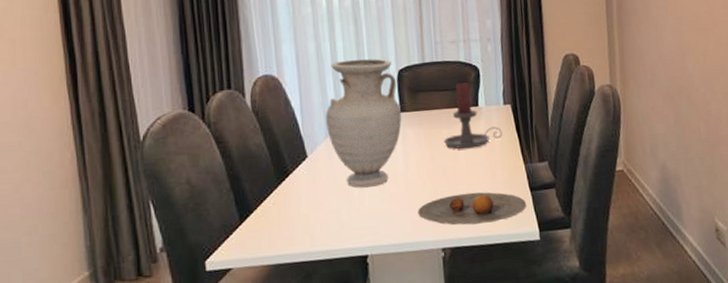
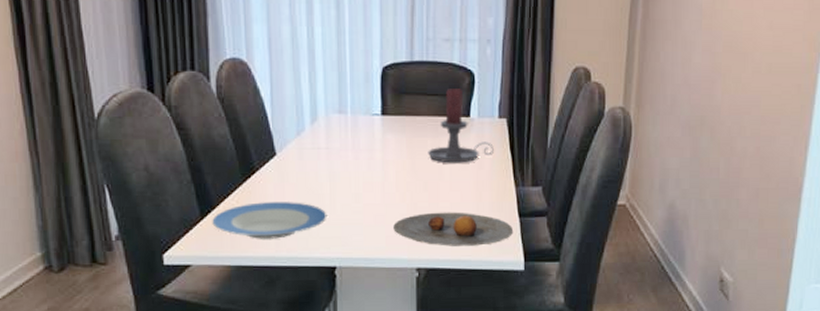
plate: none [250,198,357,237] -> present [212,202,327,239]
vase: present [325,58,402,188] -> none [298,49,383,194]

